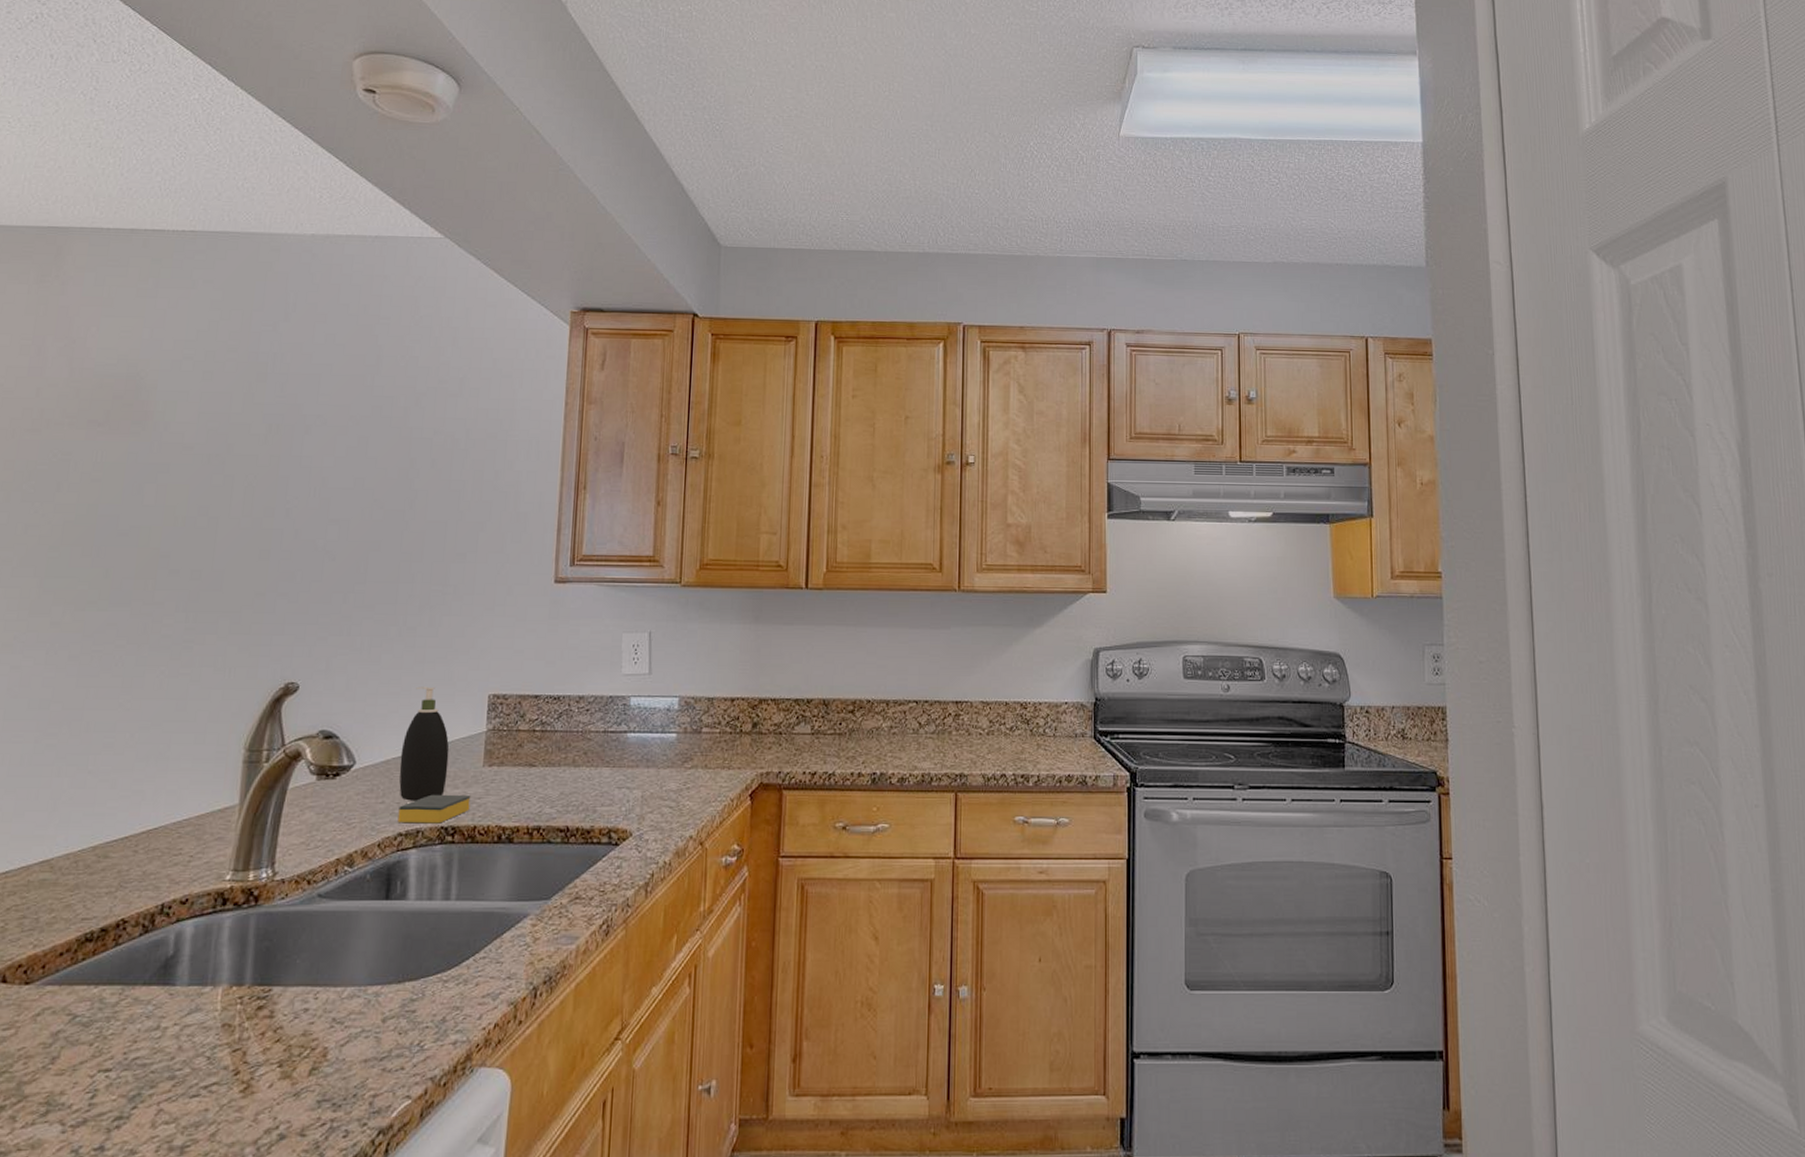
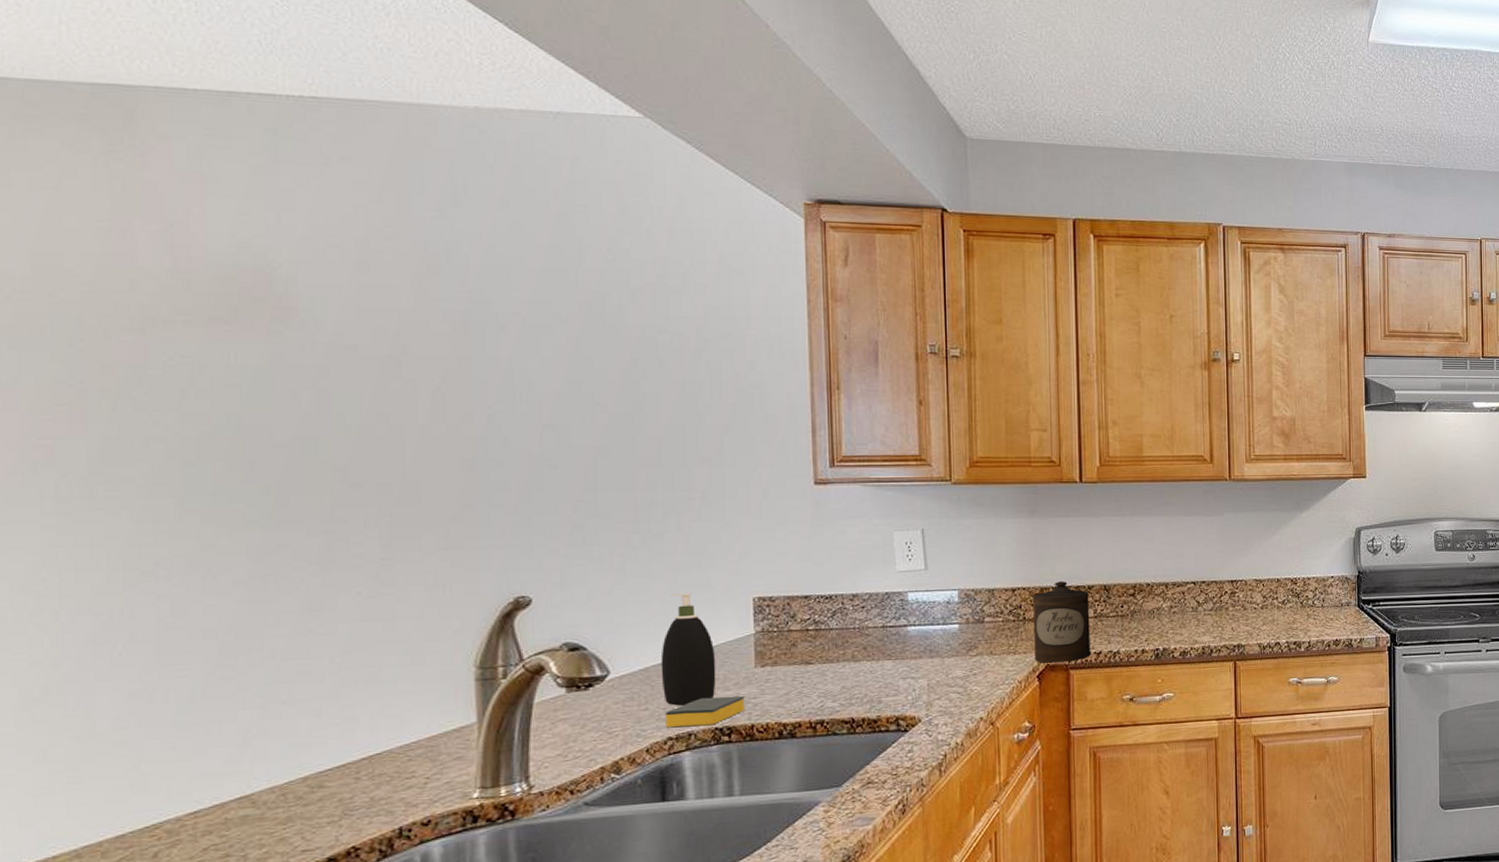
canister: none [748,693,808,781] -> present [1032,581,1091,663]

